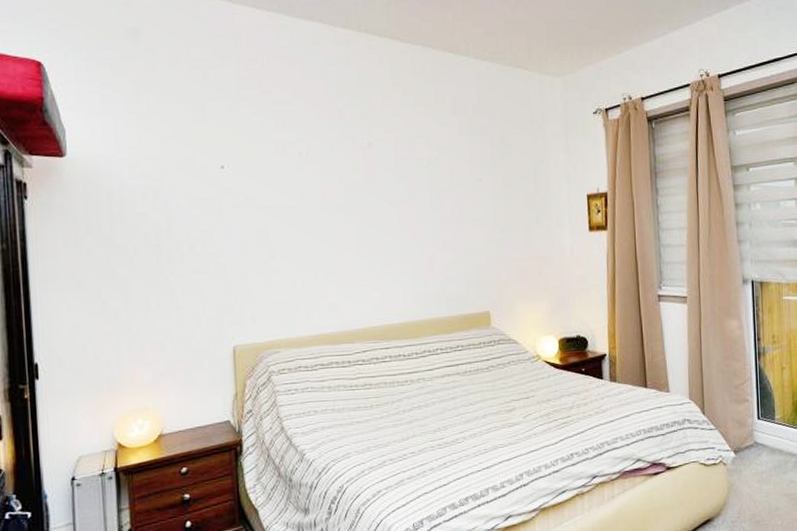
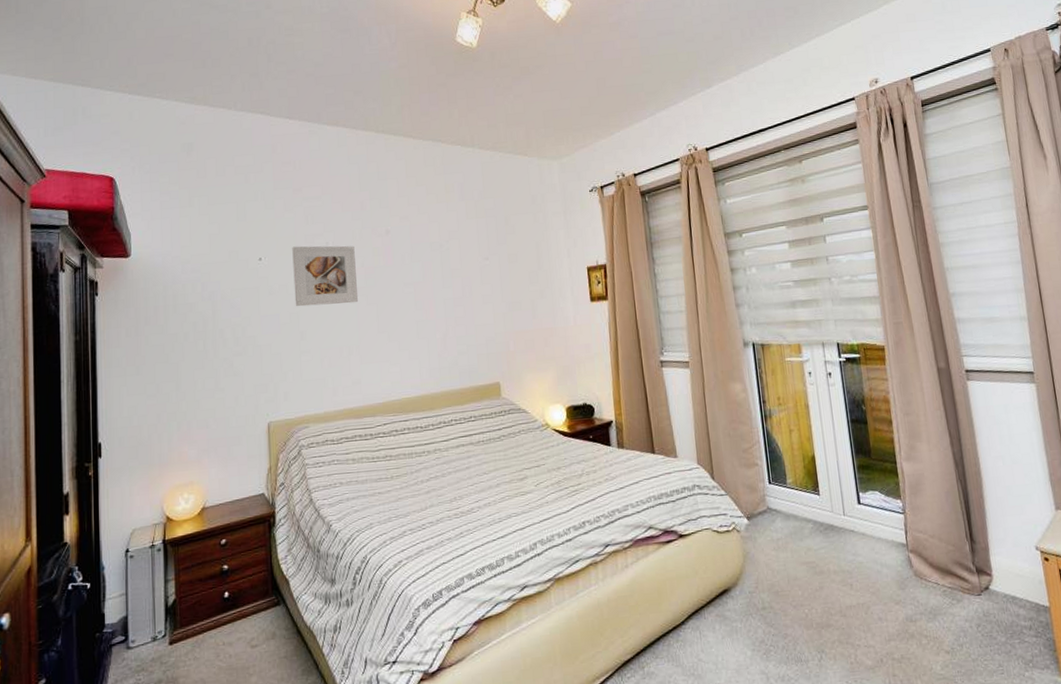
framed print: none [260,154,337,223] -> present [292,245,359,307]

